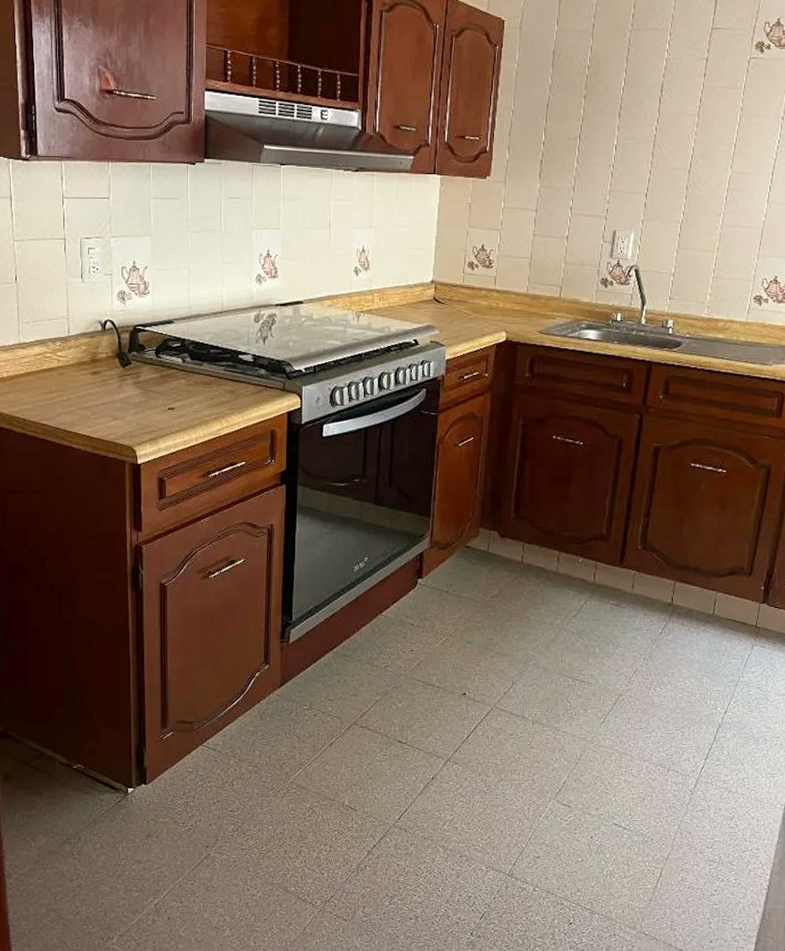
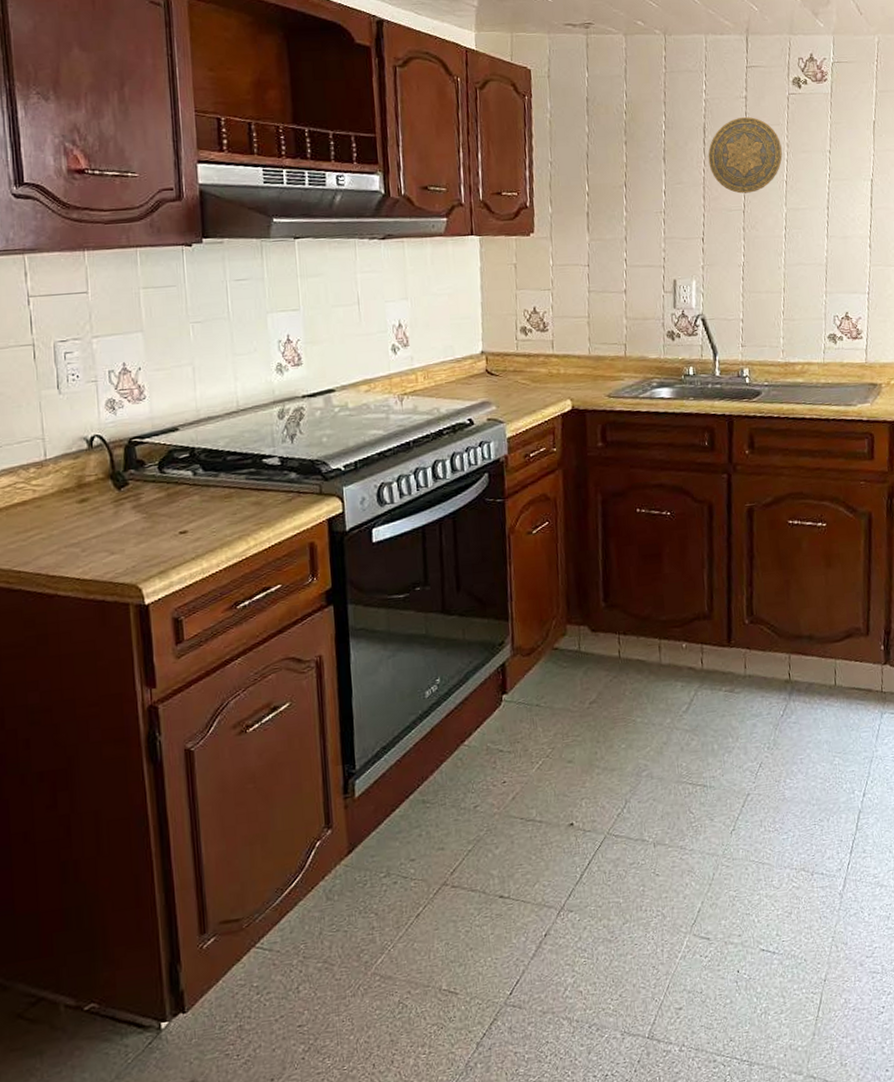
decorative plate: none [662,78,735,153] -> present [708,116,783,194]

